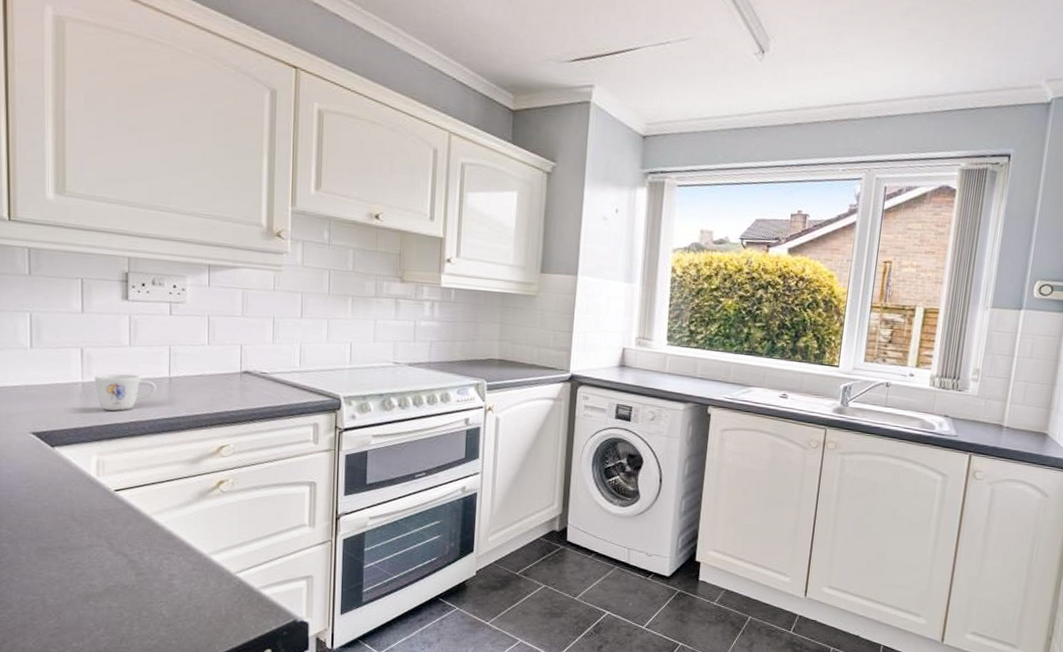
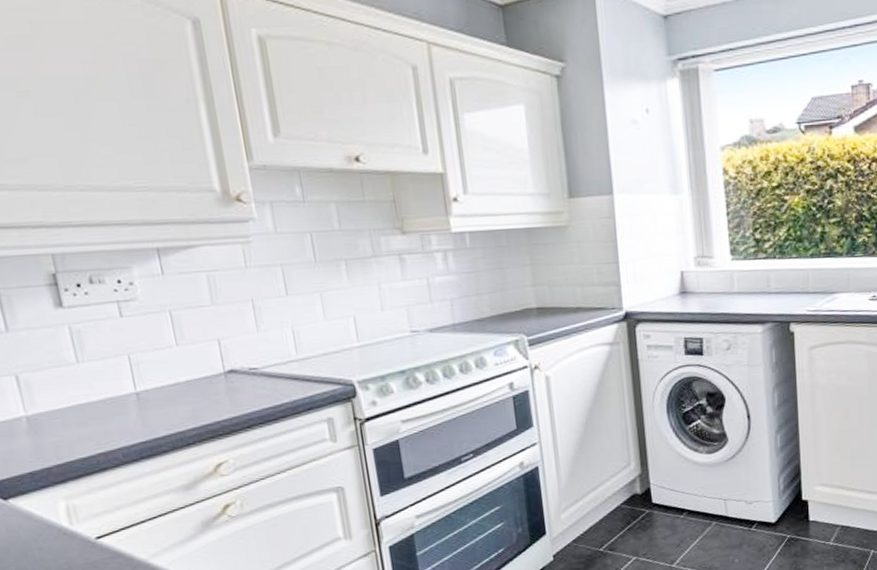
mug: present [95,373,156,411] -> none [40,396,123,445]

